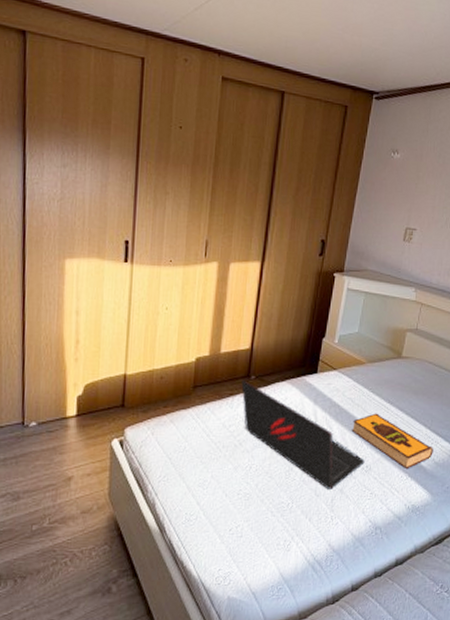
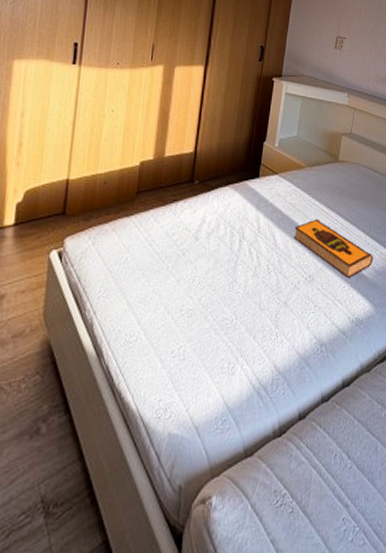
laptop: present [241,379,365,490] -> none [185,184,308,303]

